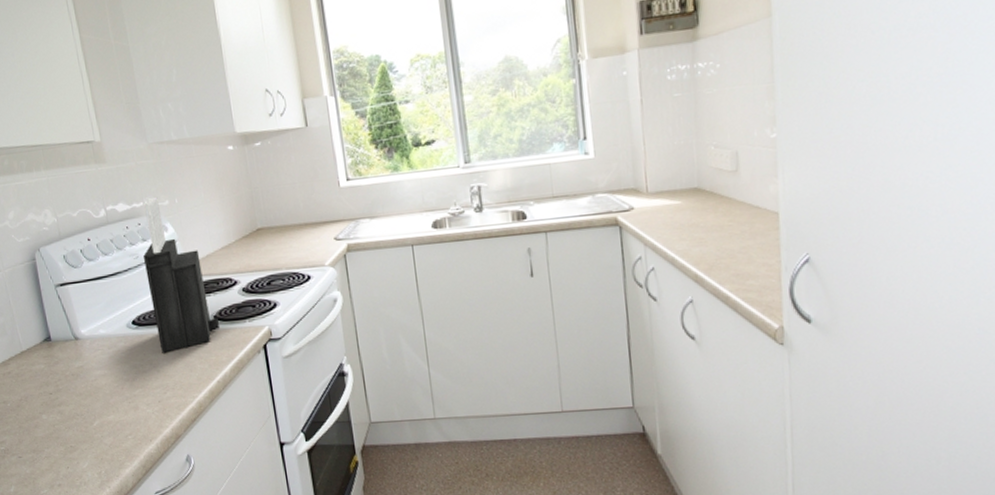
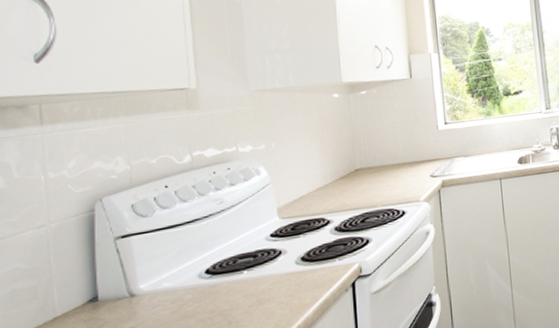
knife block: present [143,196,219,353] -> none [228,141,306,302]

